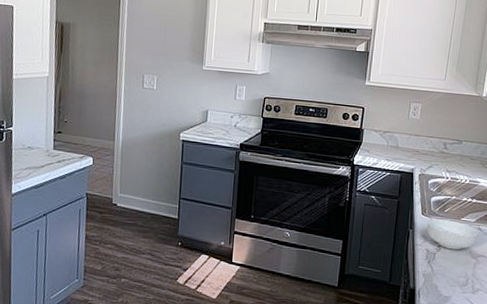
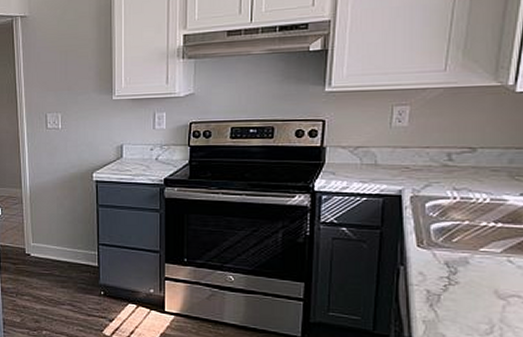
cereal bowl: present [427,219,479,250] -> none [425,251,510,290]

